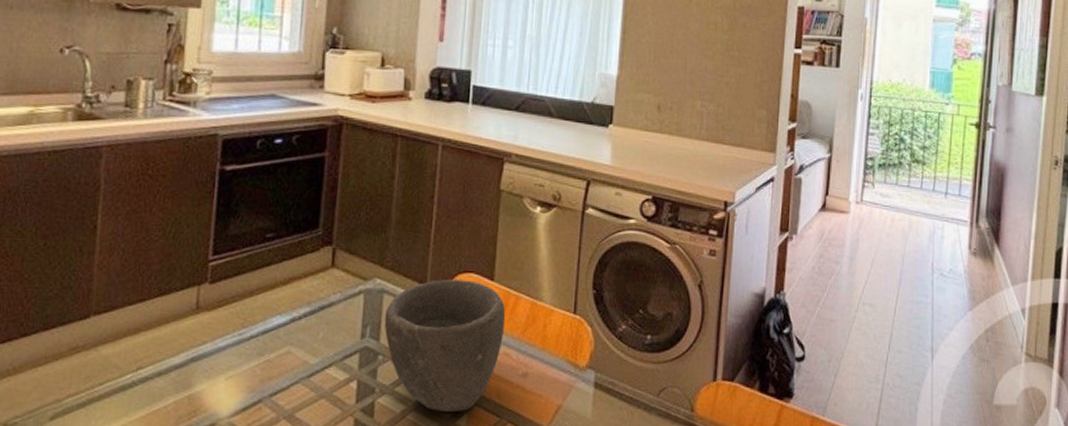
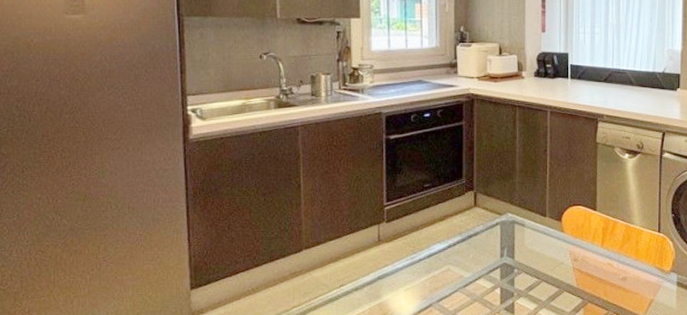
bowl: present [384,278,506,411] -> none [517,210,607,308]

